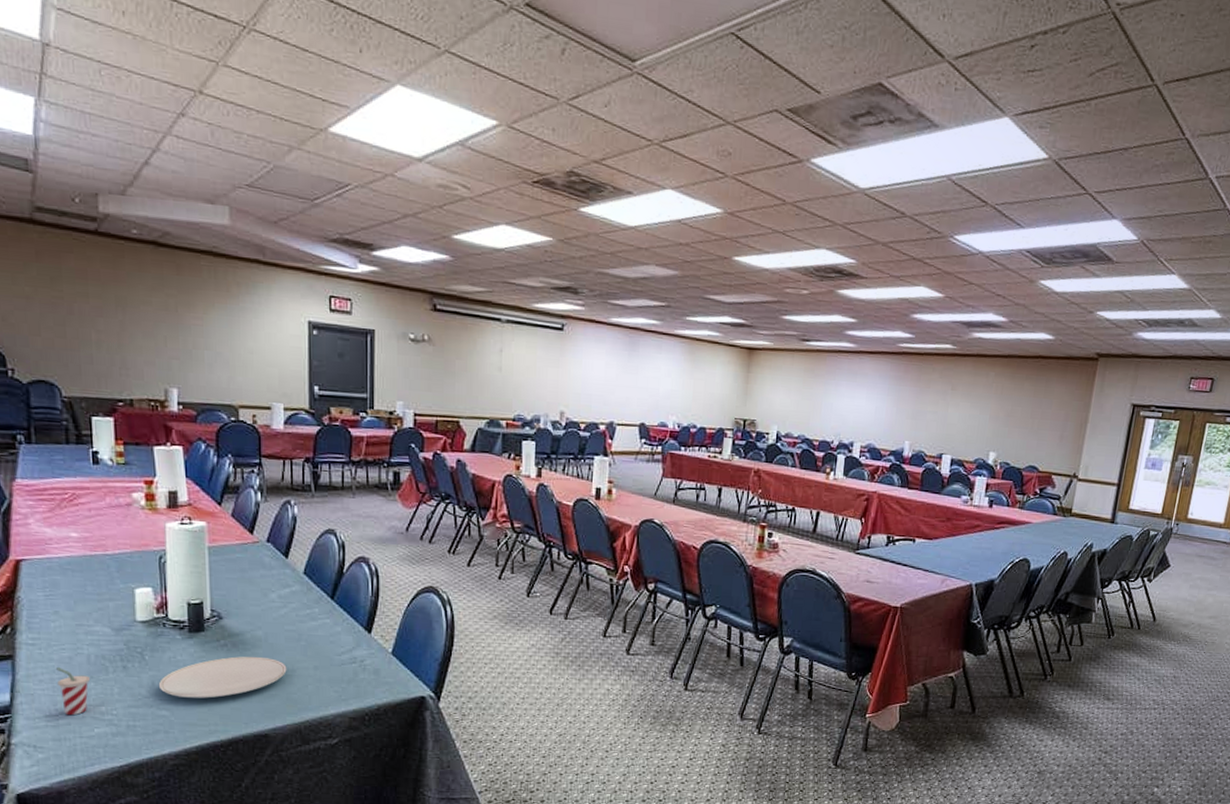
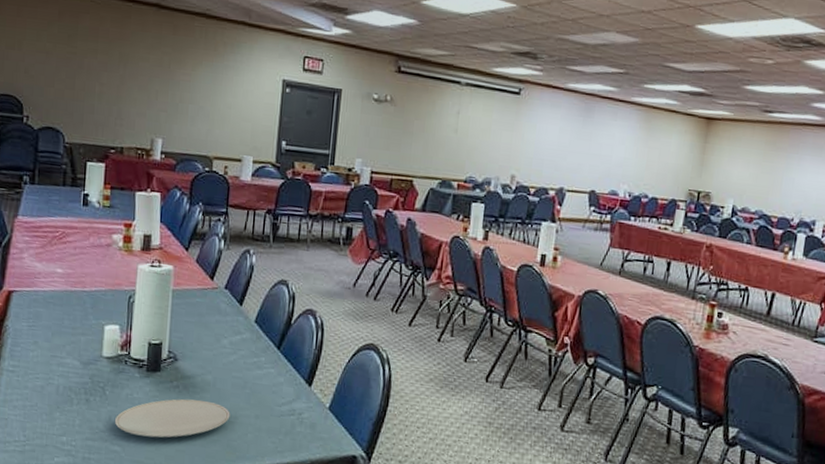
beverage cup: present [55,666,91,716] -> none [28,394,57,443]

